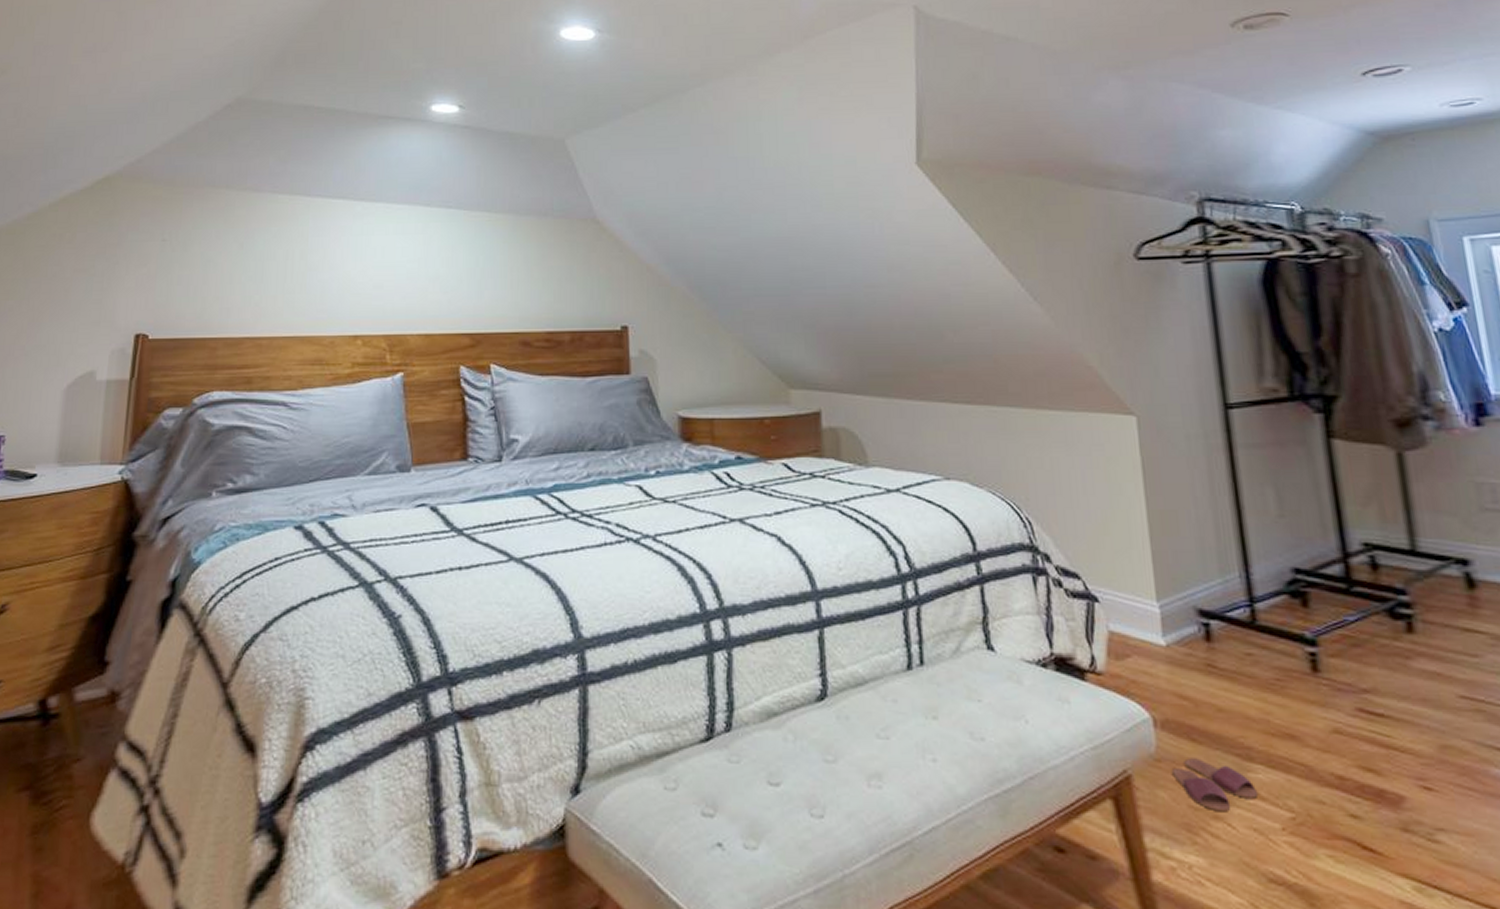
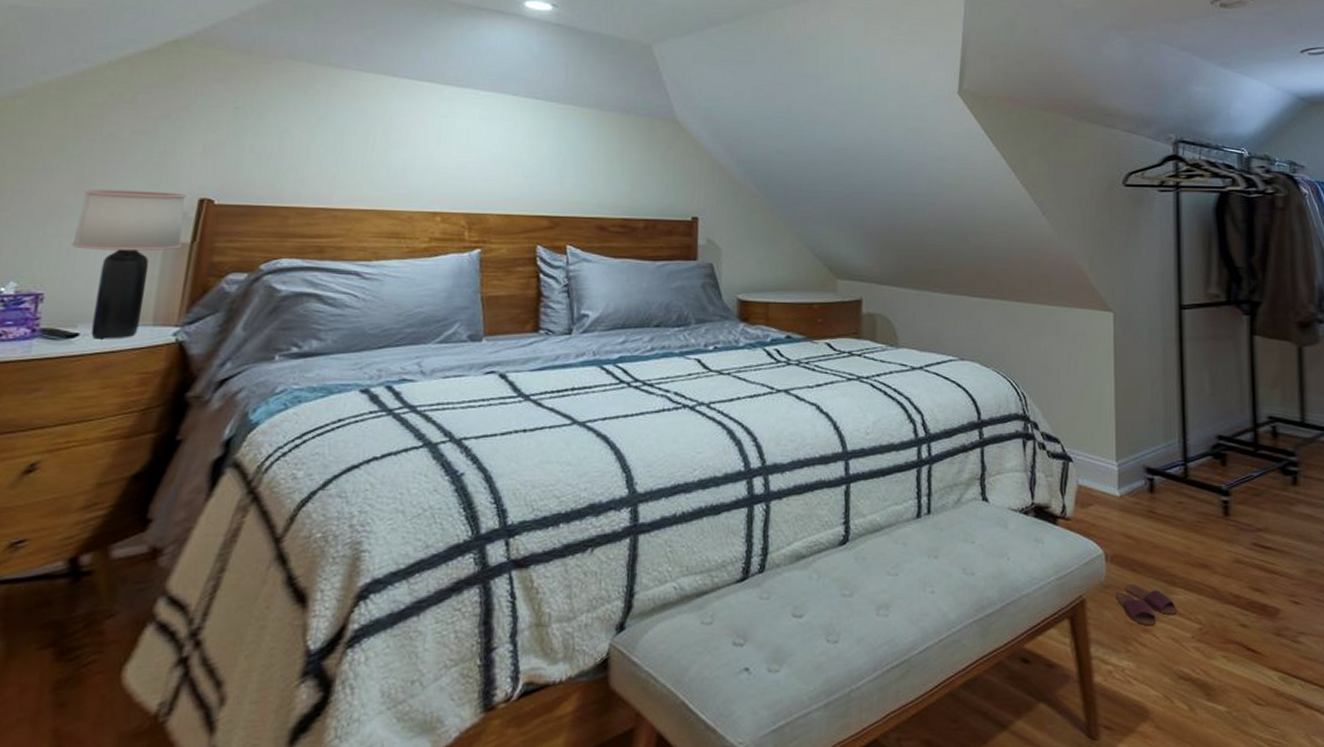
table lamp: none [26,328,124,479] -> present [71,188,187,340]

